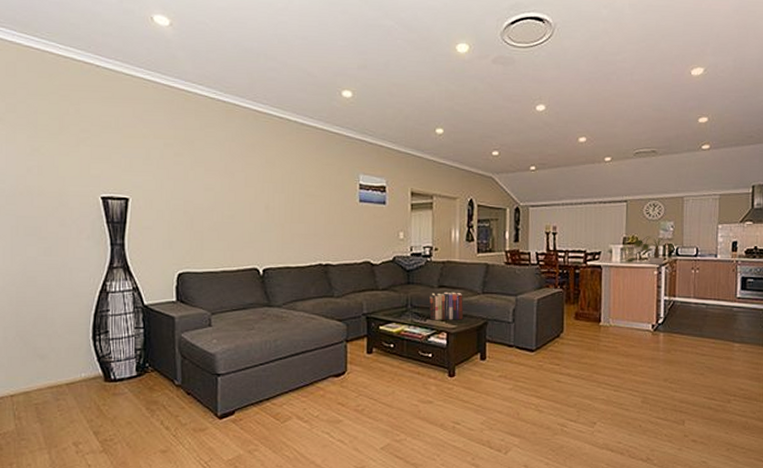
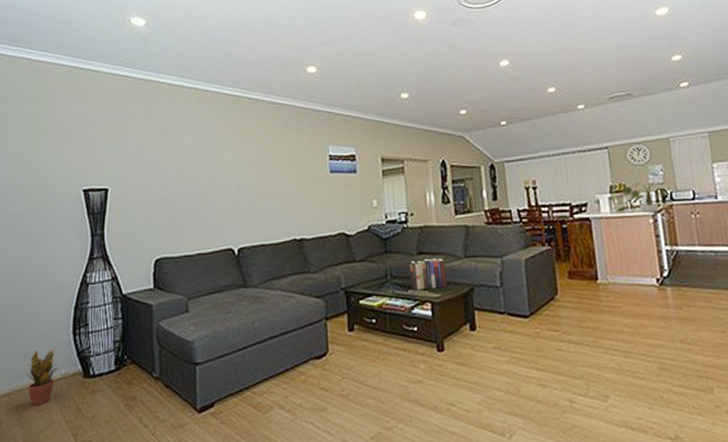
potted plant: none [43,352,80,404] -> present [25,349,60,405]

